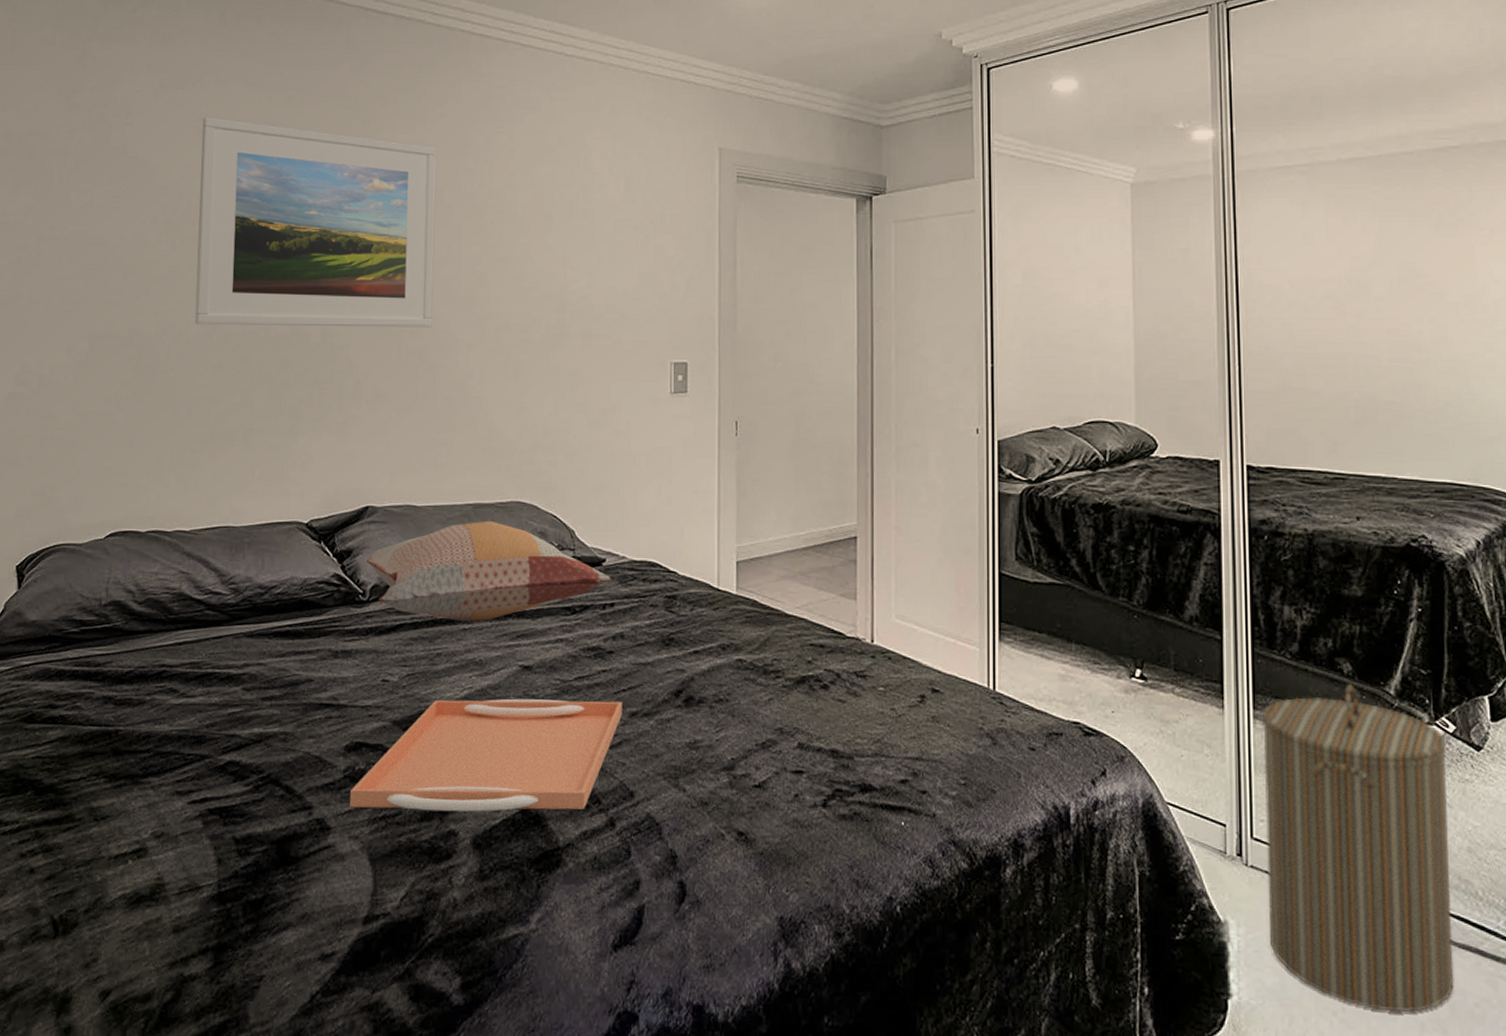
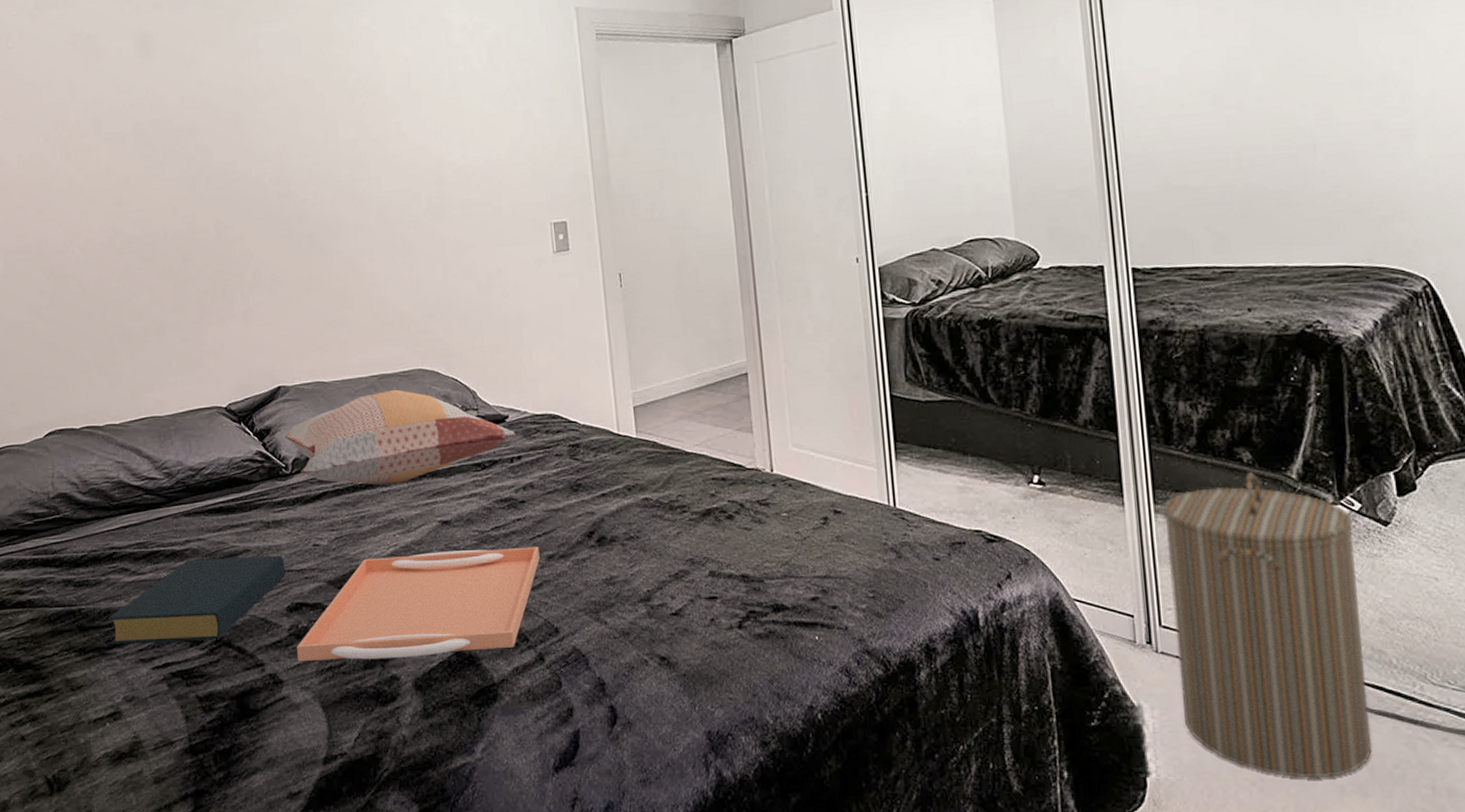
hardback book: none [145,685,349,776] -> present [107,555,285,645]
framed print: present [194,117,437,328] -> none [78,32,319,232]

